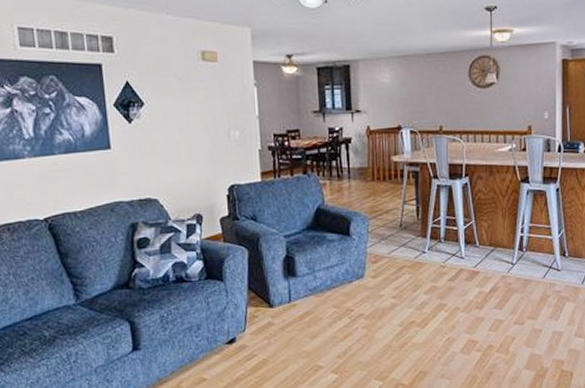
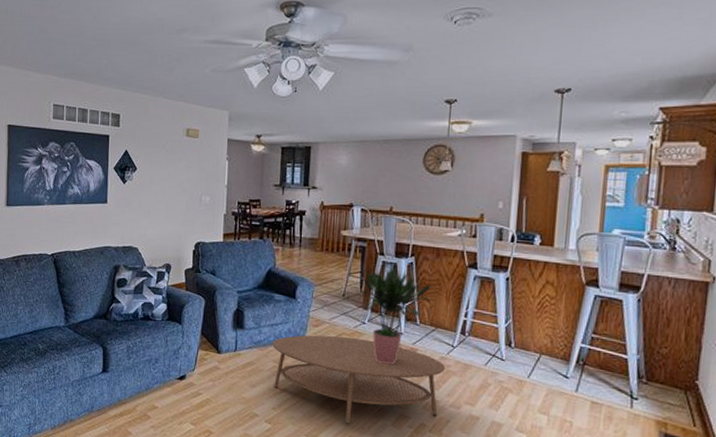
coffee table: none [330,269,507,359] -> present [272,335,445,424]
potted plant: none [419,189,489,292] -> present [362,267,433,364]

